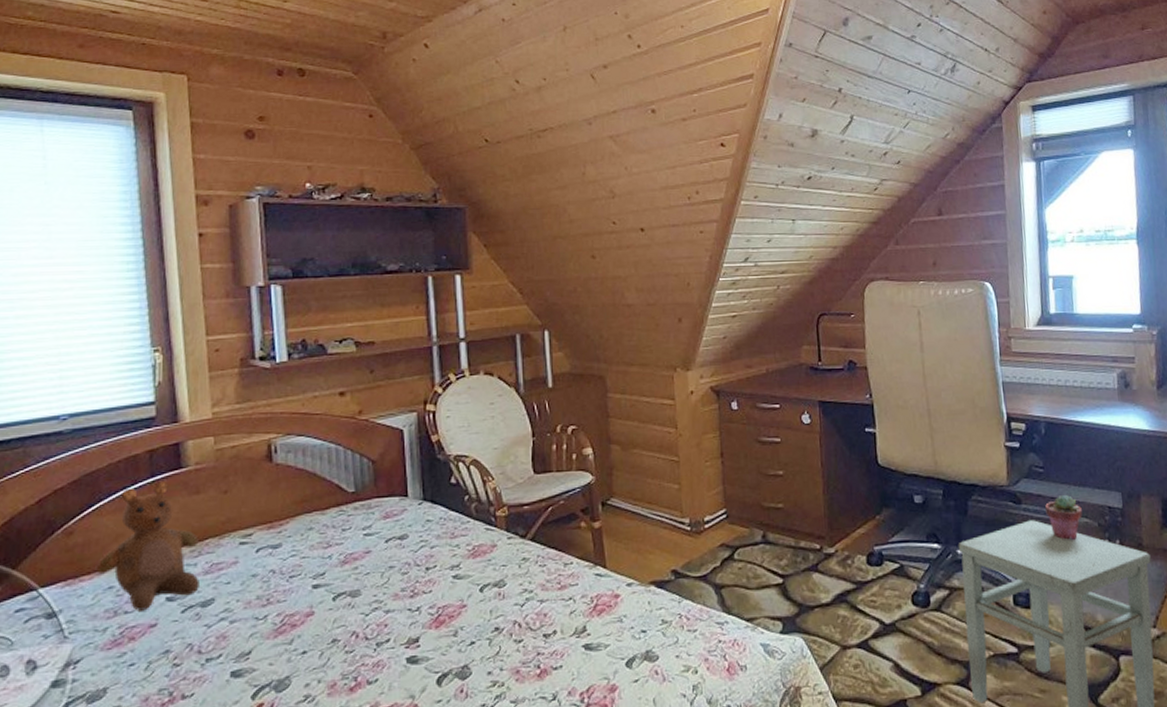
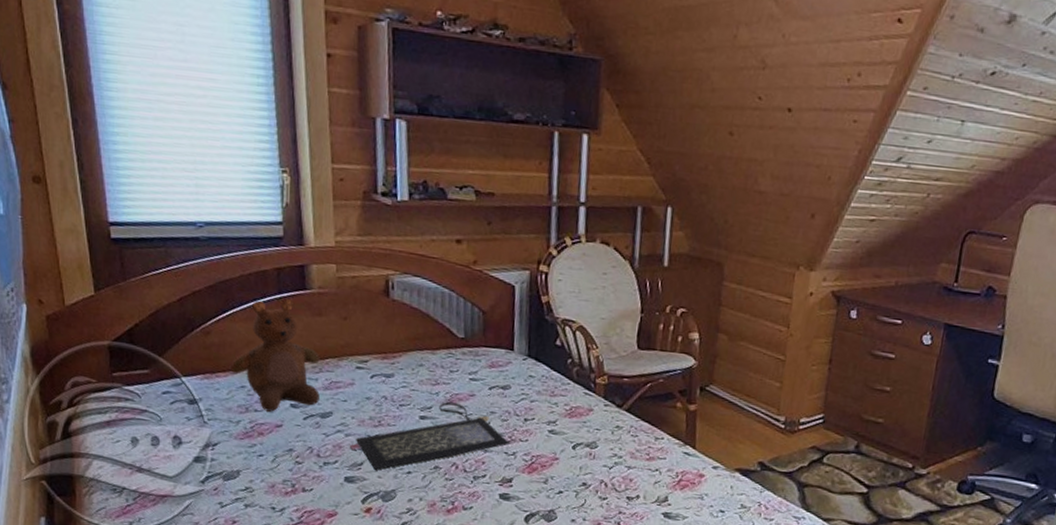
clutch bag: none [234,563,412,657] -> present [349,402,510,470]

